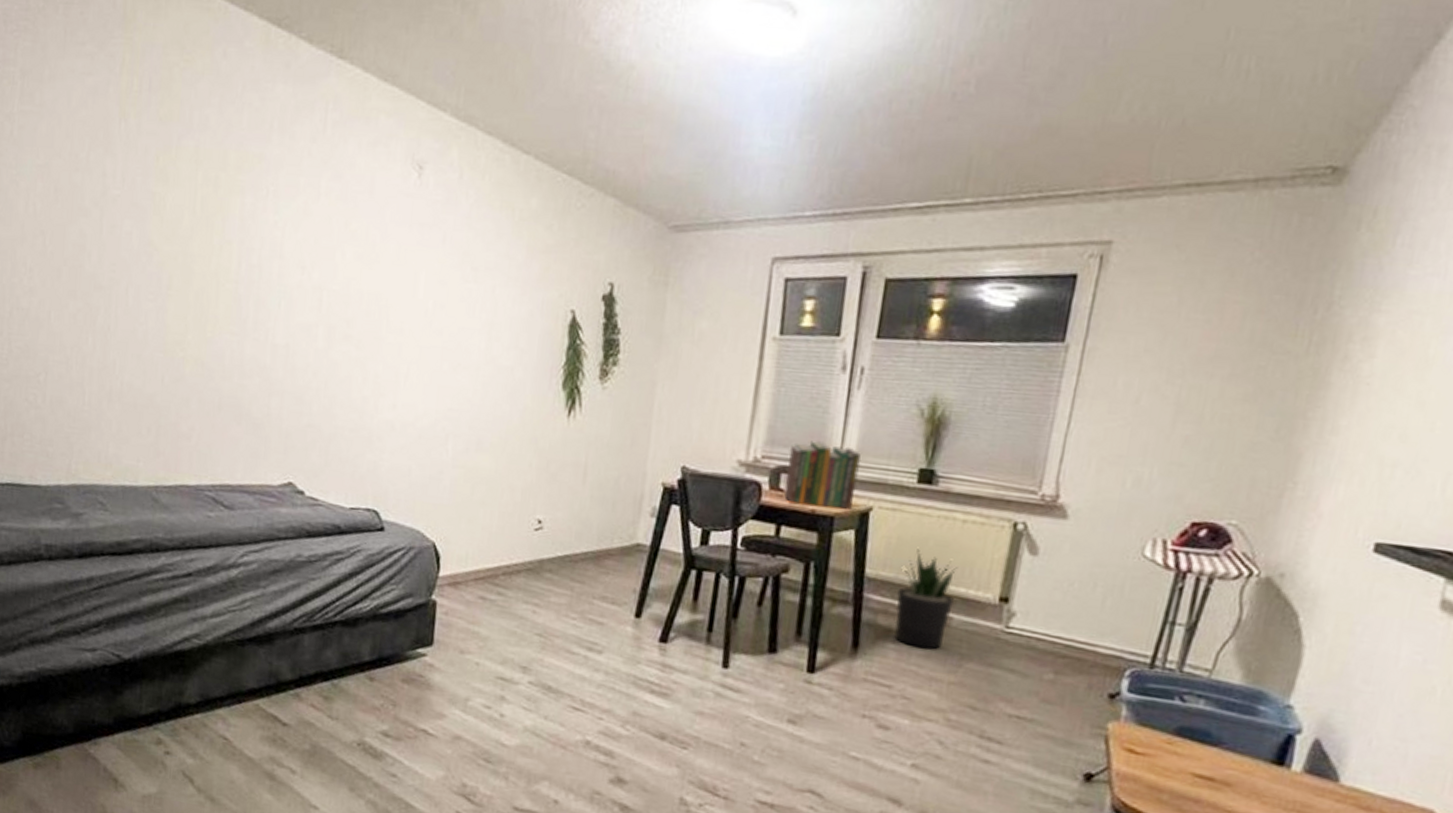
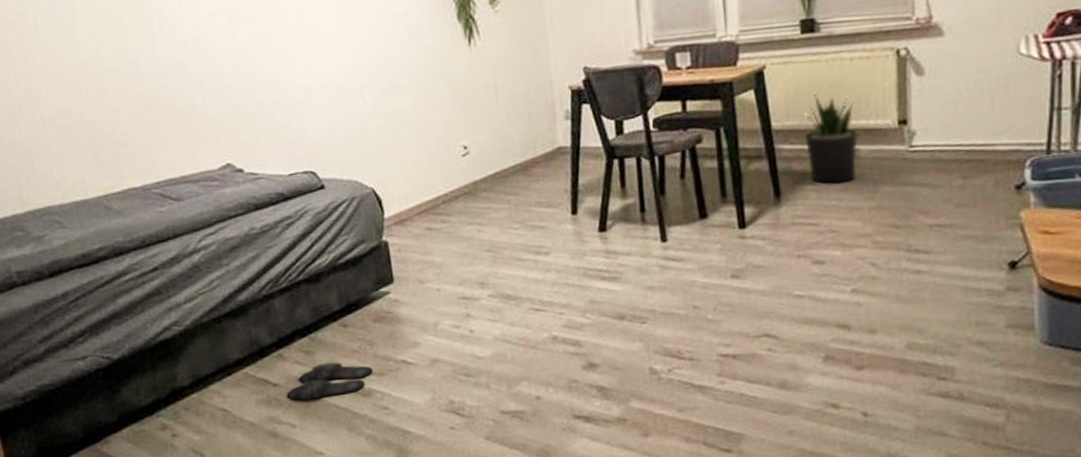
slippers: none [294,712,390,753] -> present [287,361,373,402]
books: present [784,441,861,509] -> none [678,14,747,80]

